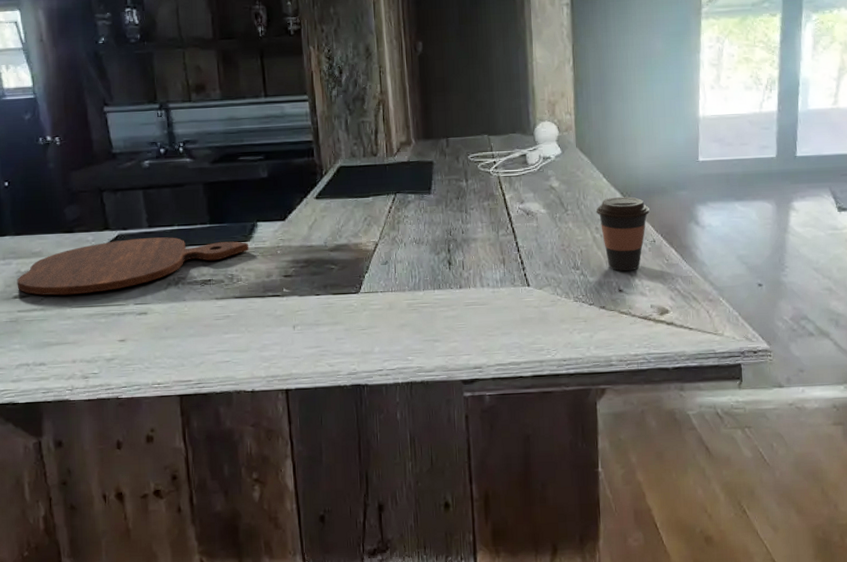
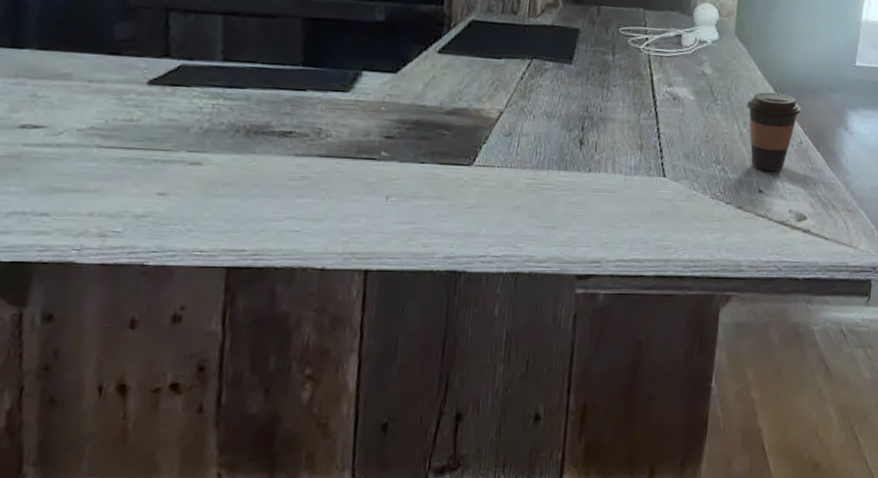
cutting board: present [17,237,249,296] -> none [28,72,348,132]

